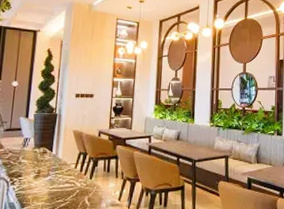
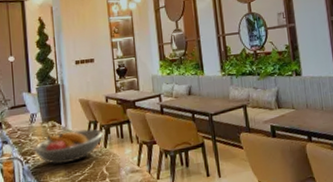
fruit bowl: none [21,159,91,190] -> present [34,129,103,164]

